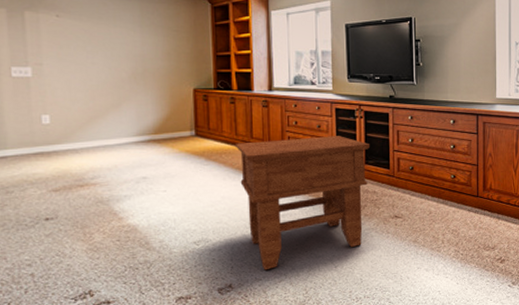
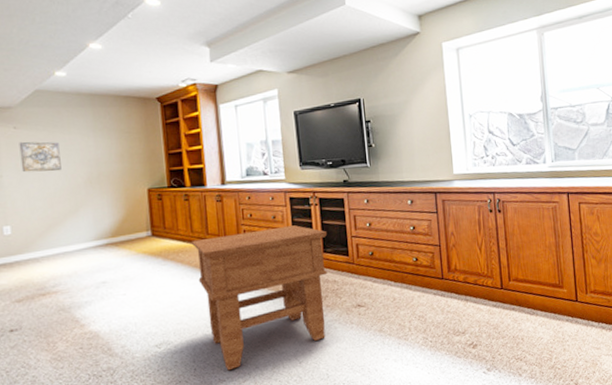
wall art: none [61,30,105,64] -> present [19,141,62,173]

